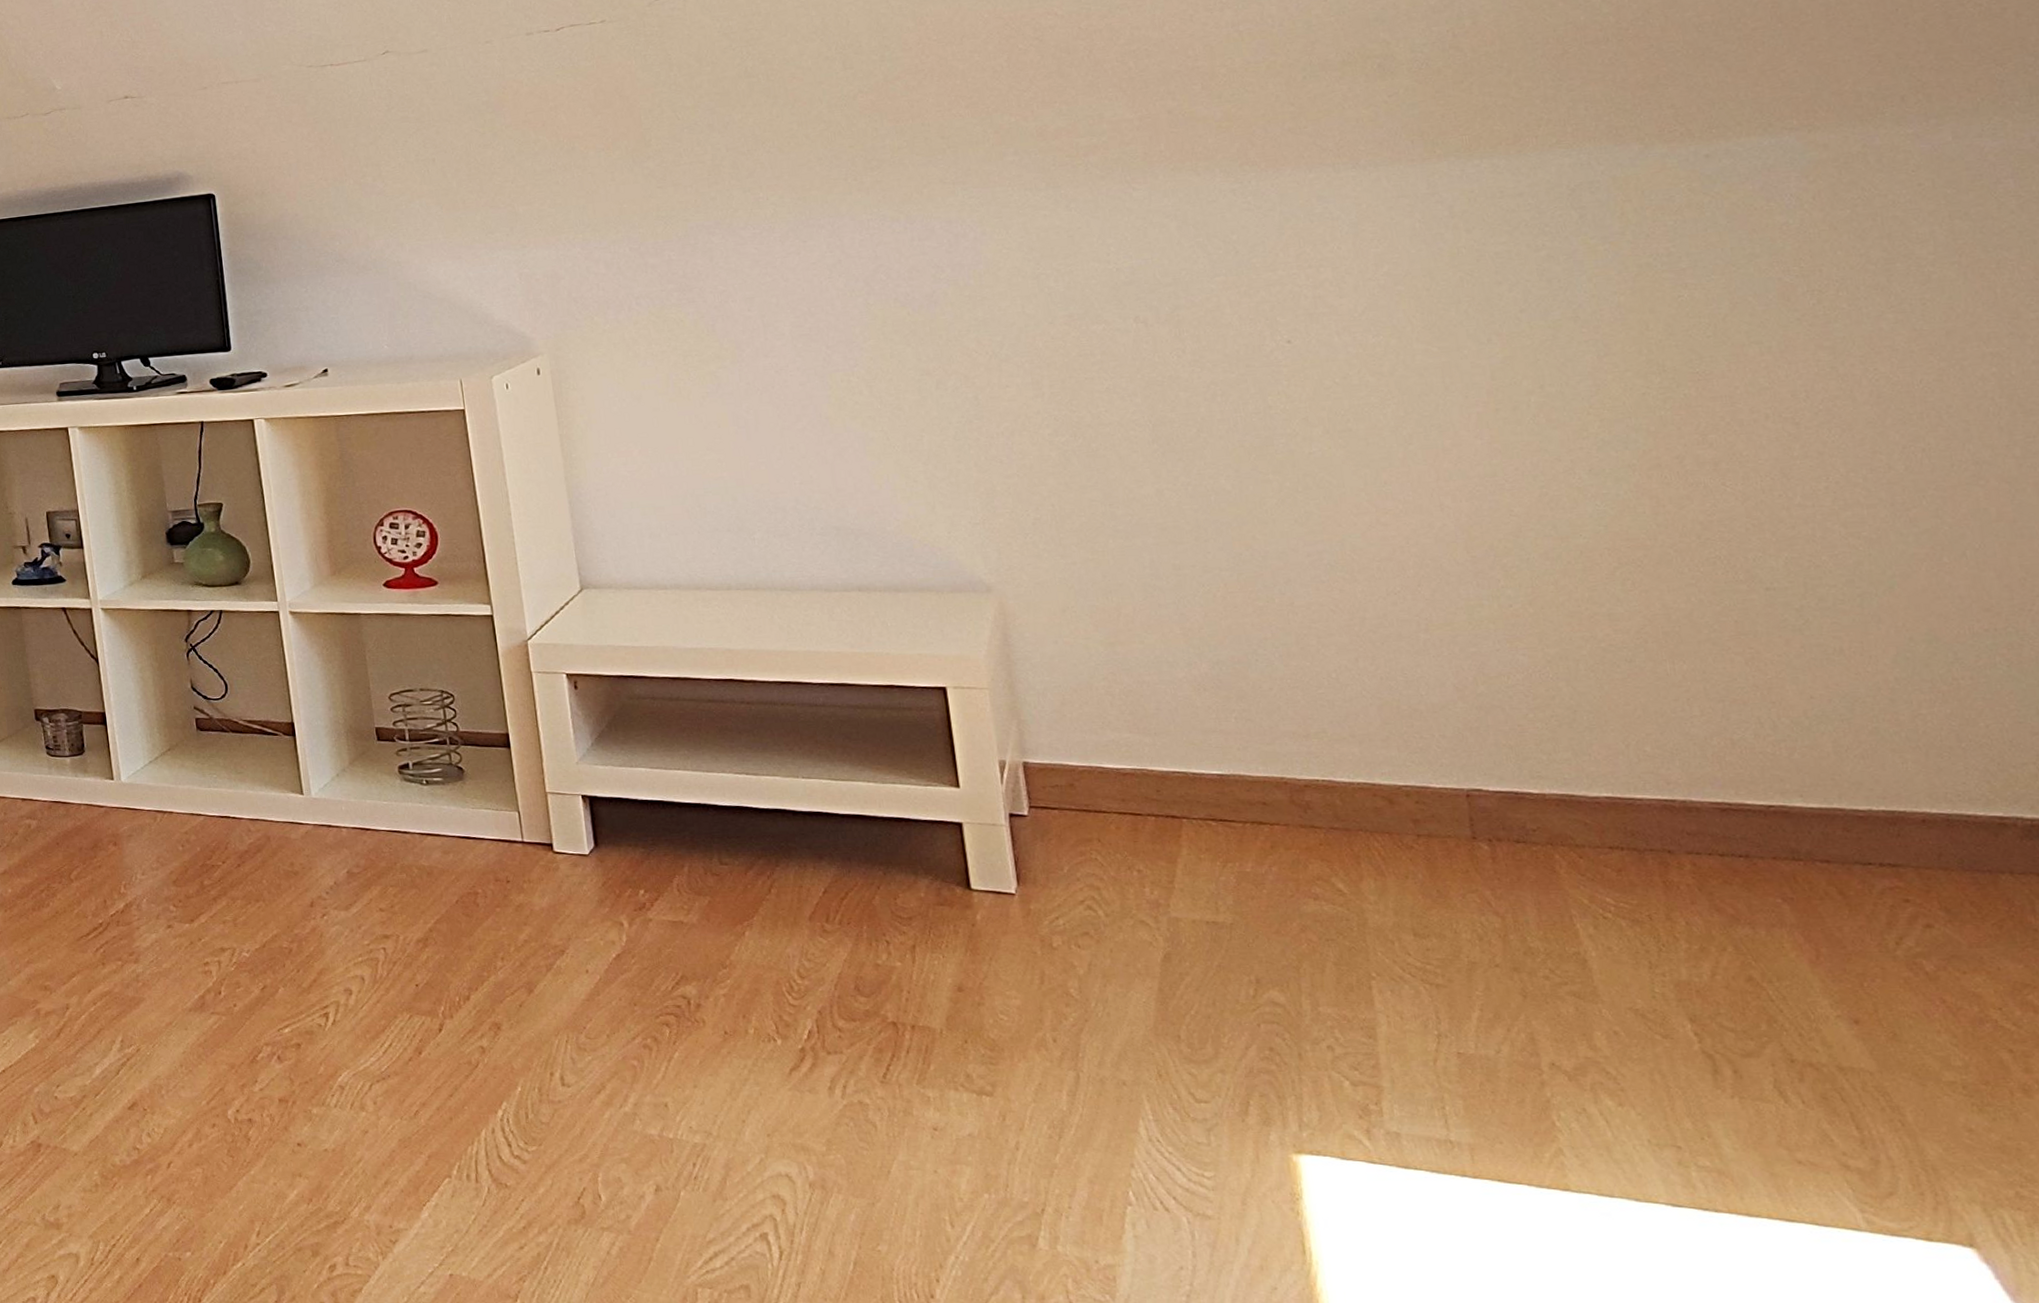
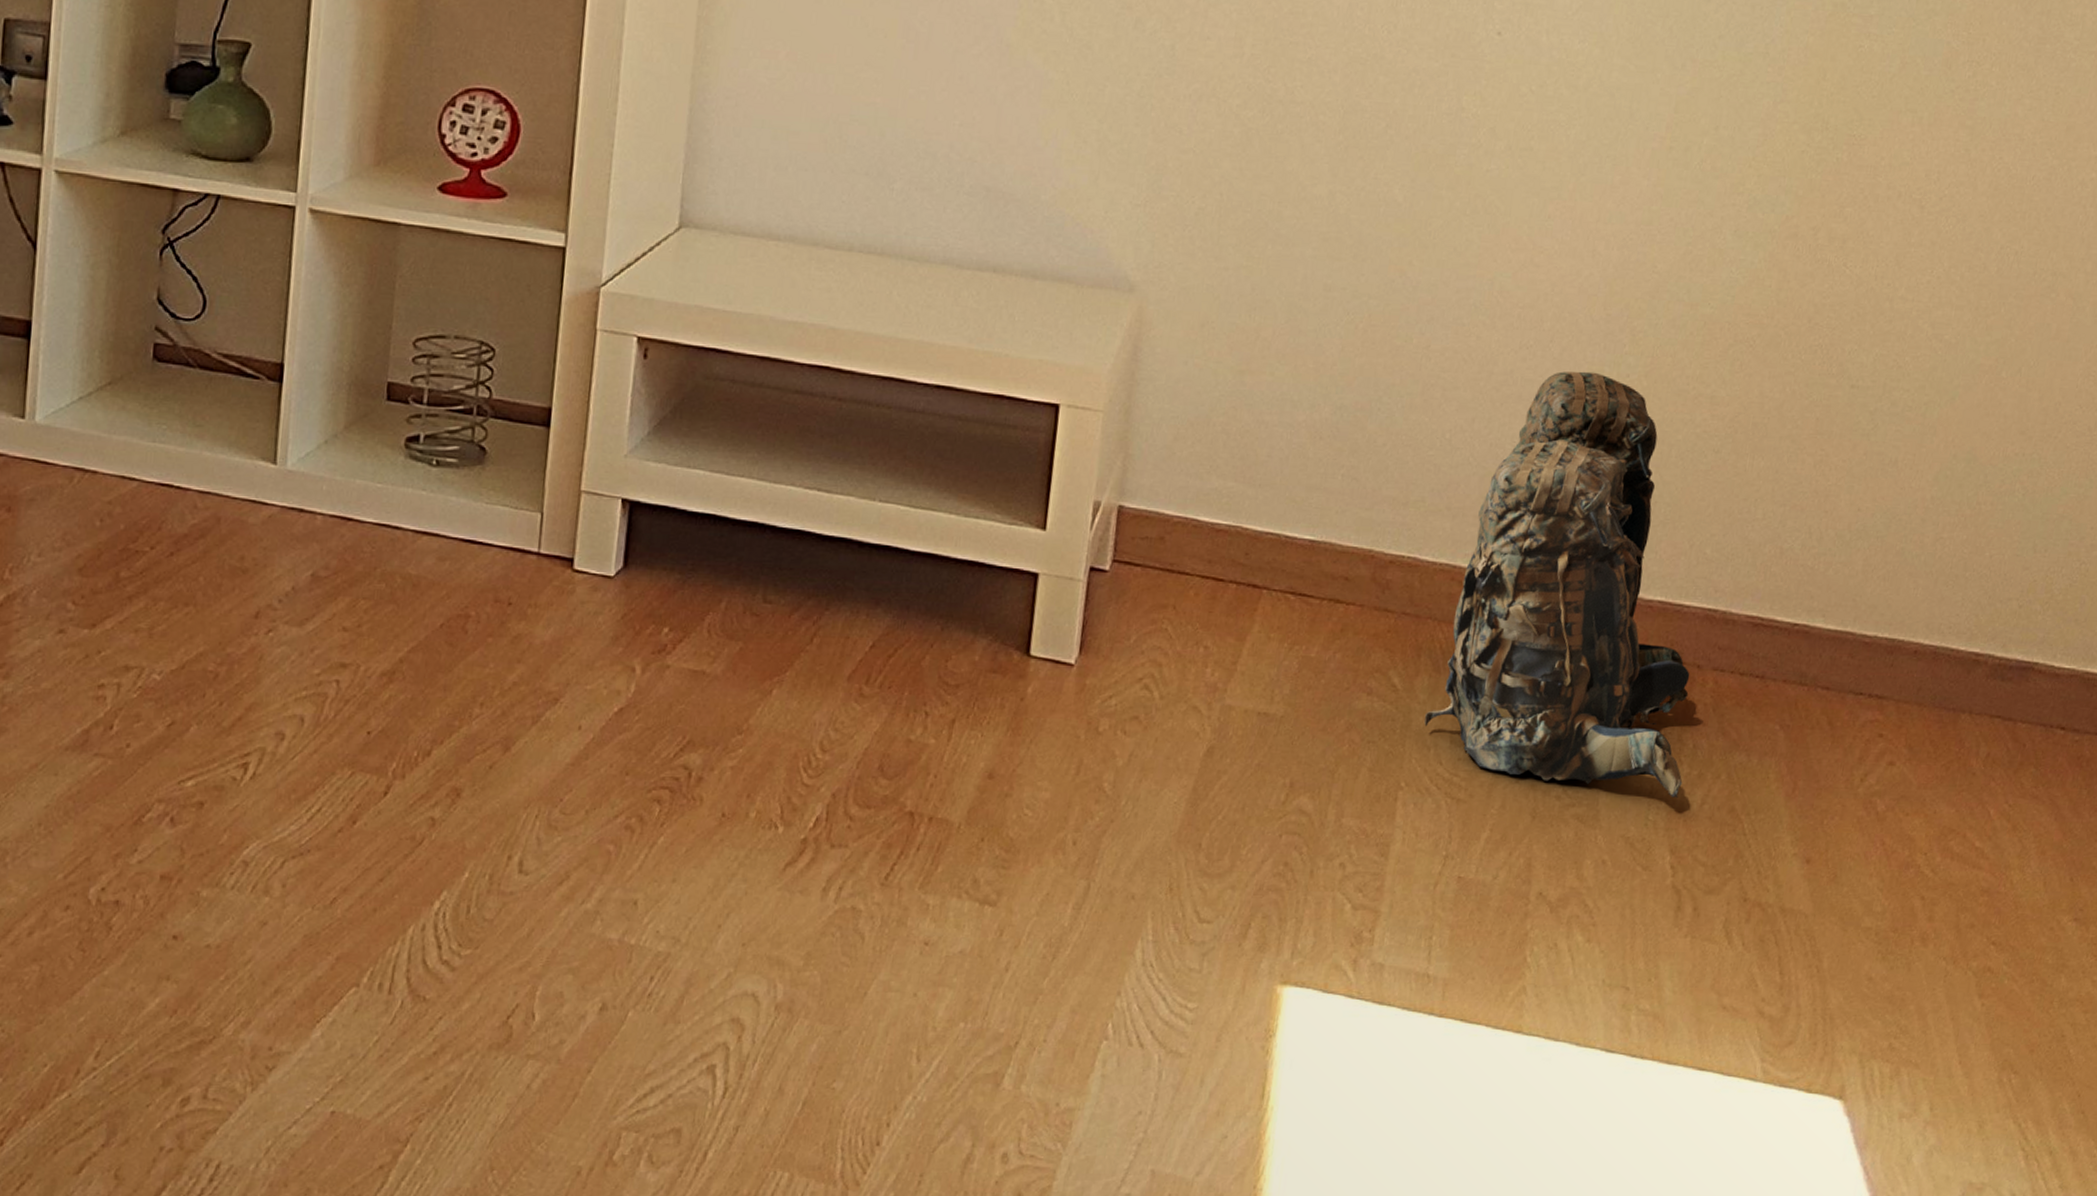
backpack: none [1379,606,1684,971] -> present [1424,371,1690,798]

